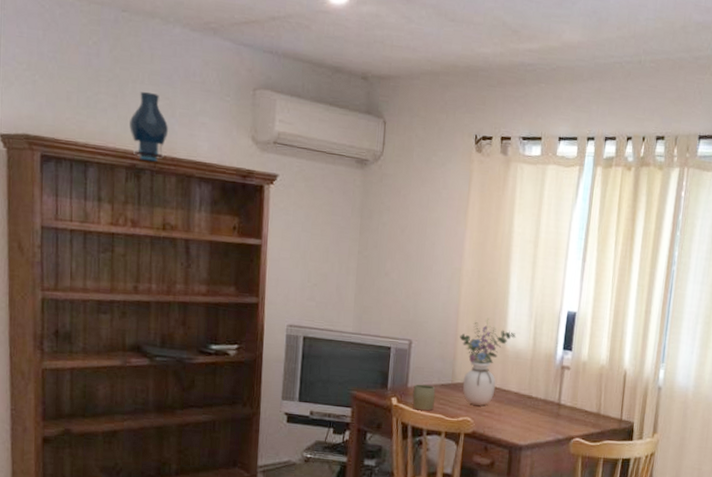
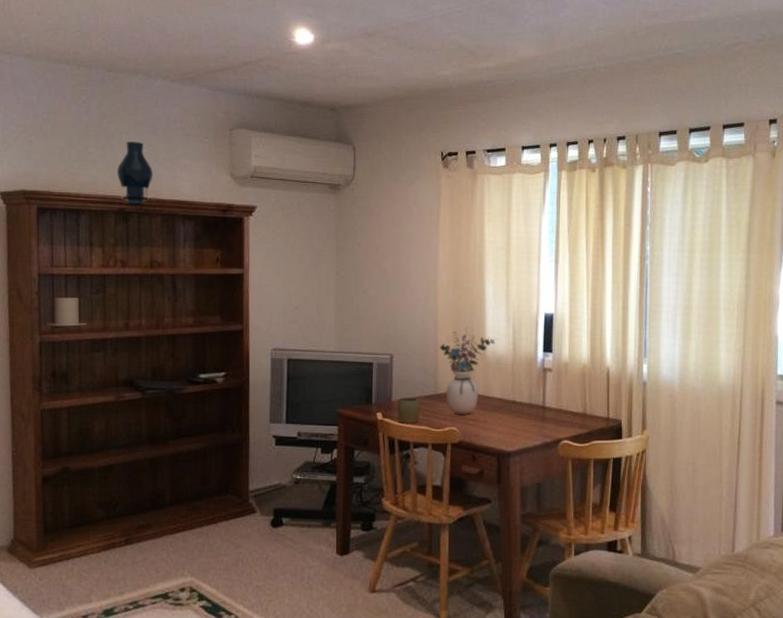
candle: none [48,253,93,288] -> present [46,296,87,329]

